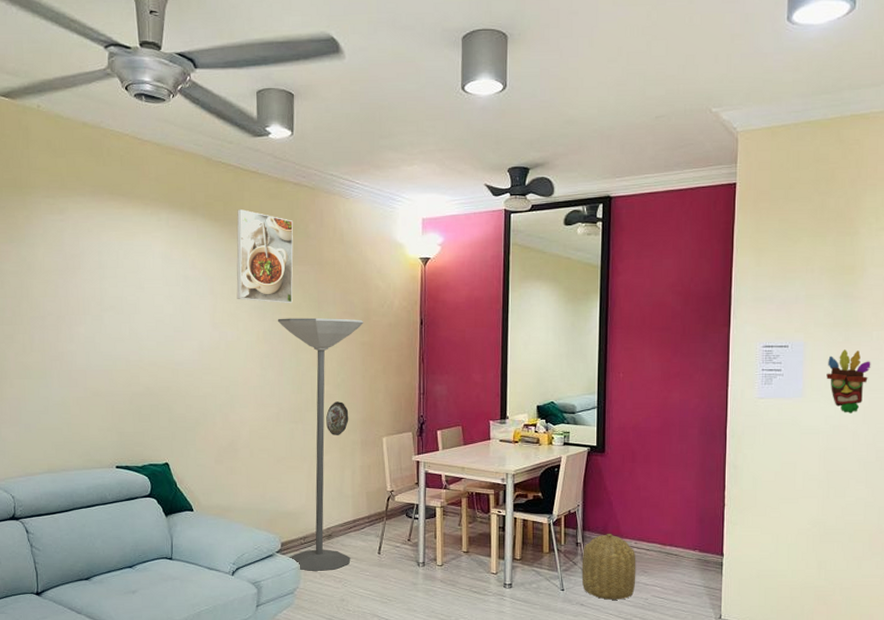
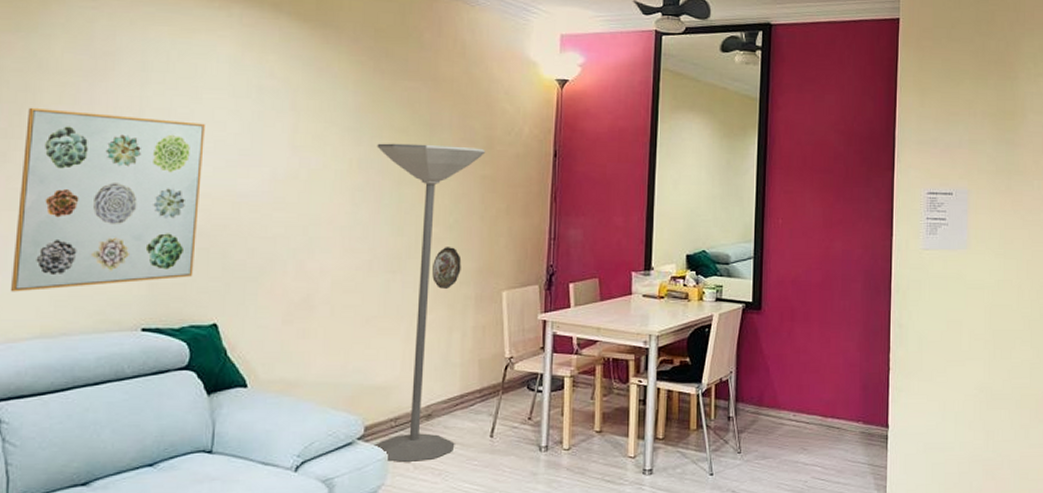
wall art: none [24,300,149,439] -> present [10,107,205,292]
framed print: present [236,209,293,304] -> none [326,10,404,127]
basket: present [581,534,636,600] -> none [733,405,795,484]
decorative mask: present [826,349,871,413] -> none [990,199,1033,267]

